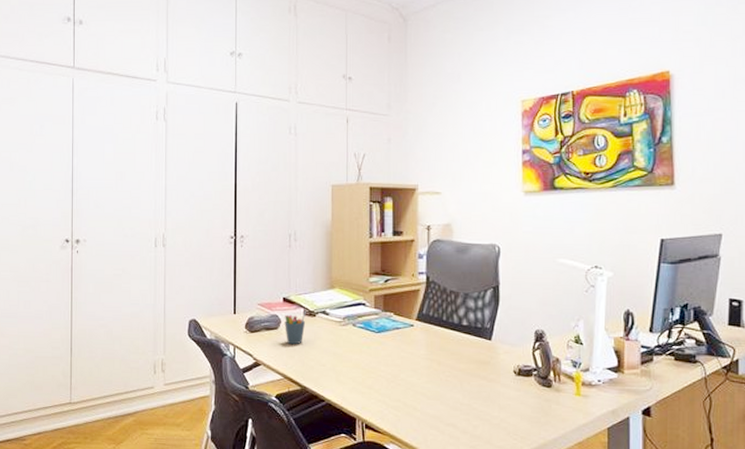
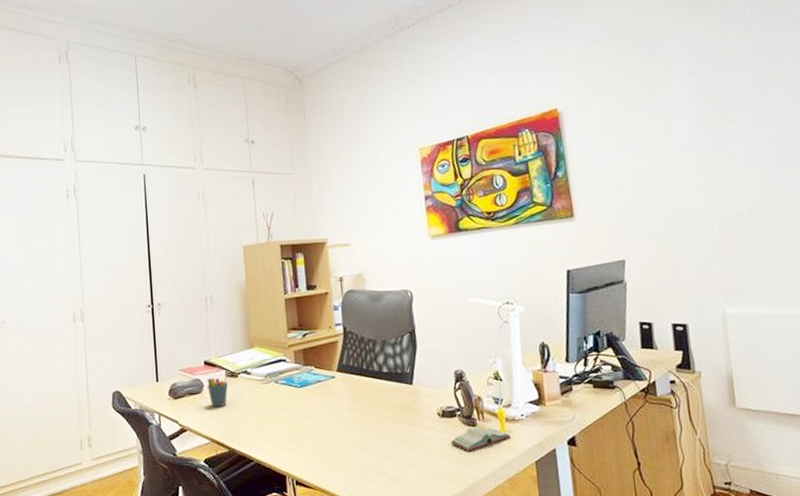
book: none [523,388,585,412] -> present [450,427,511,451]

